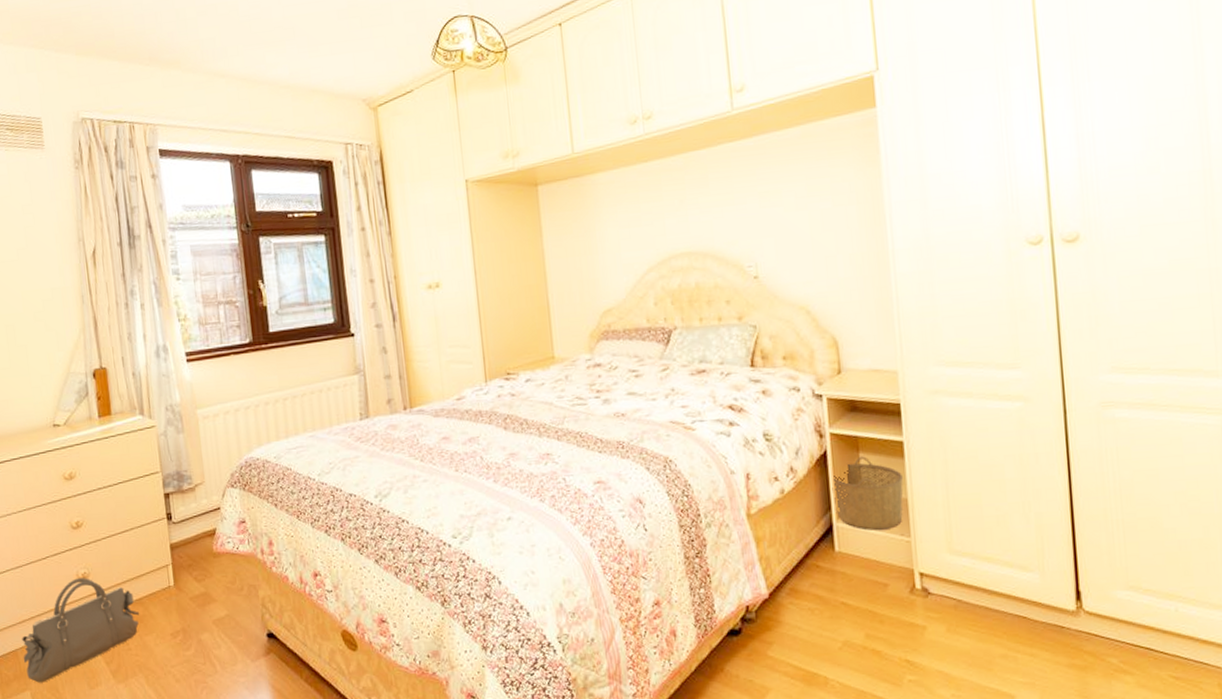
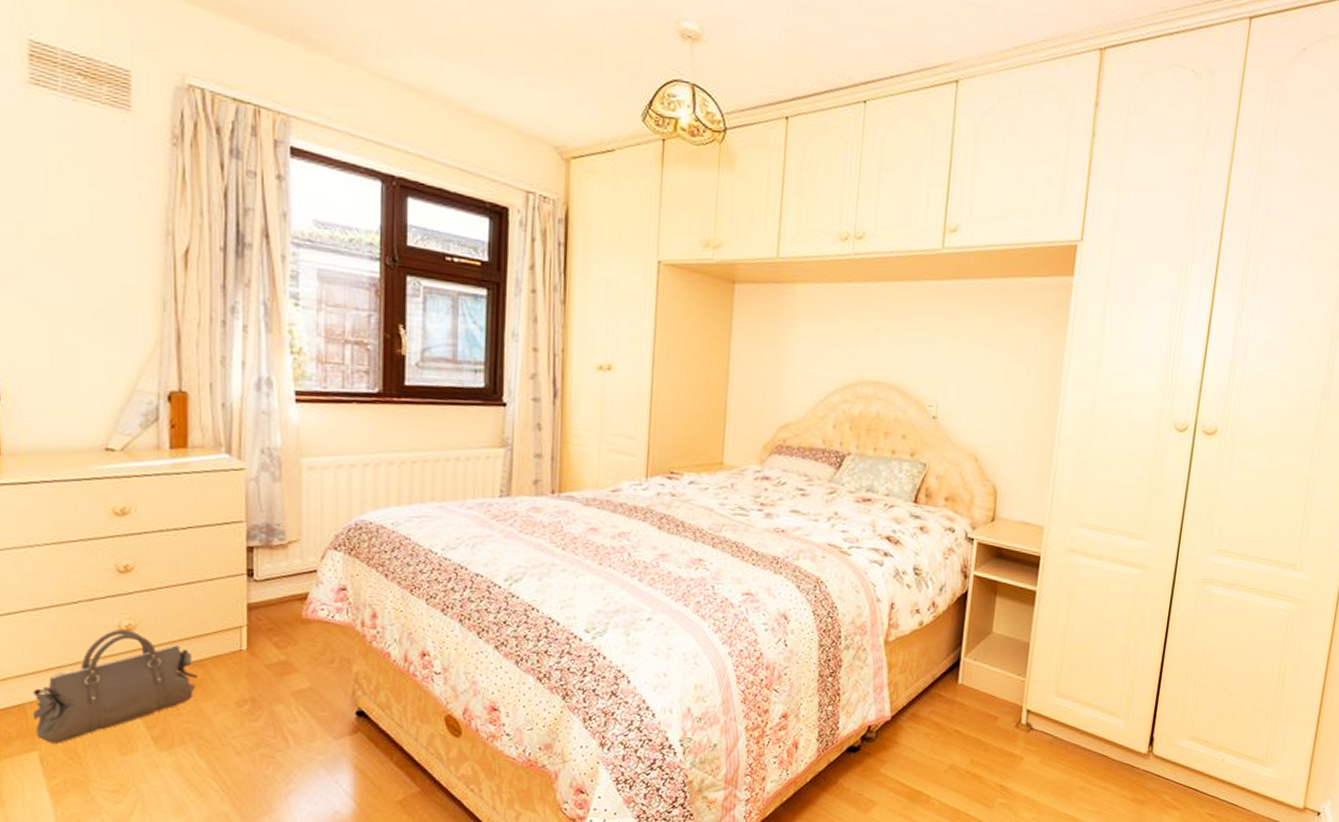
basket: present [832,456,904,530] -> none [966,600,1030,669]

